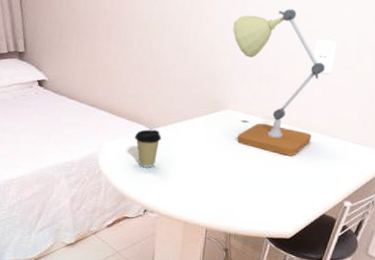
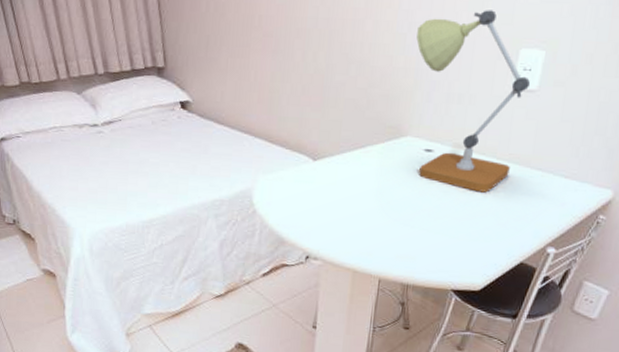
coffee cup: present [134,129,162,168] -> none [294,160,328,207]

